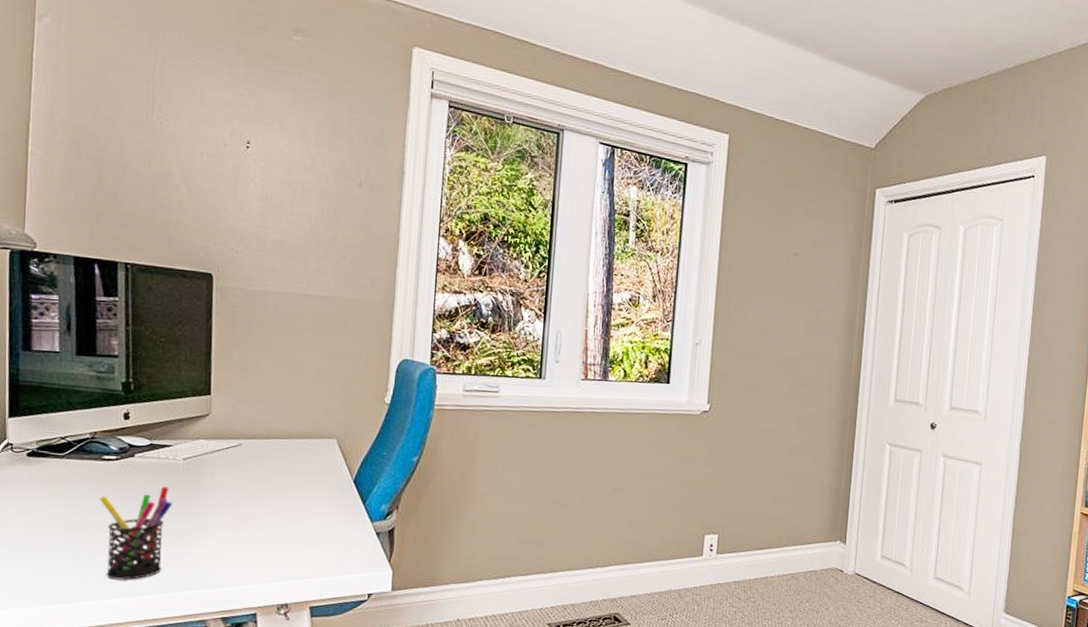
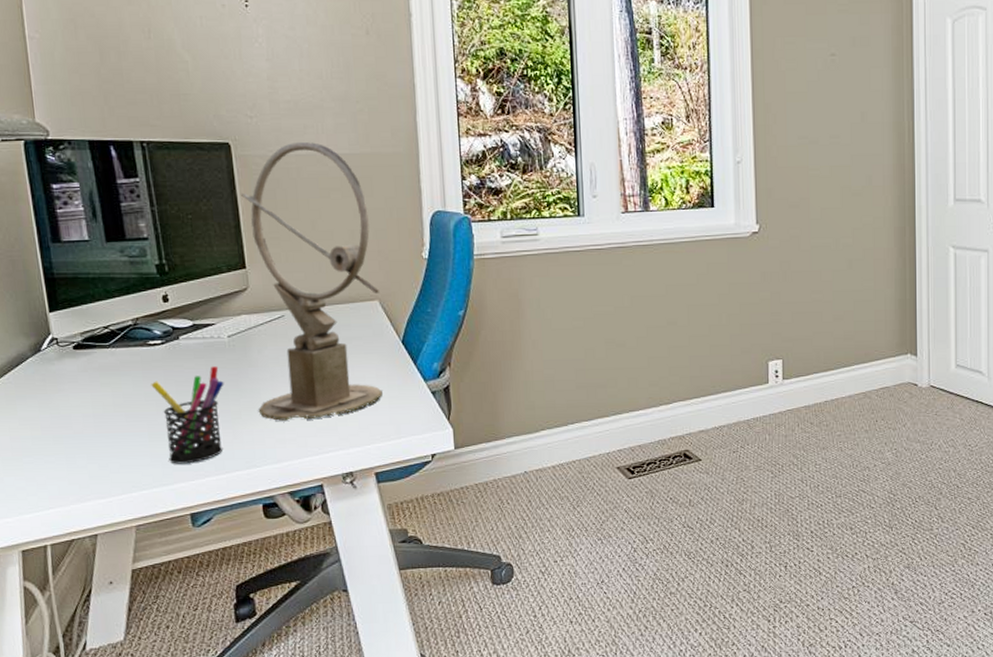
sundial: none [203,280,338,548] -> present [241,142,383,421]

